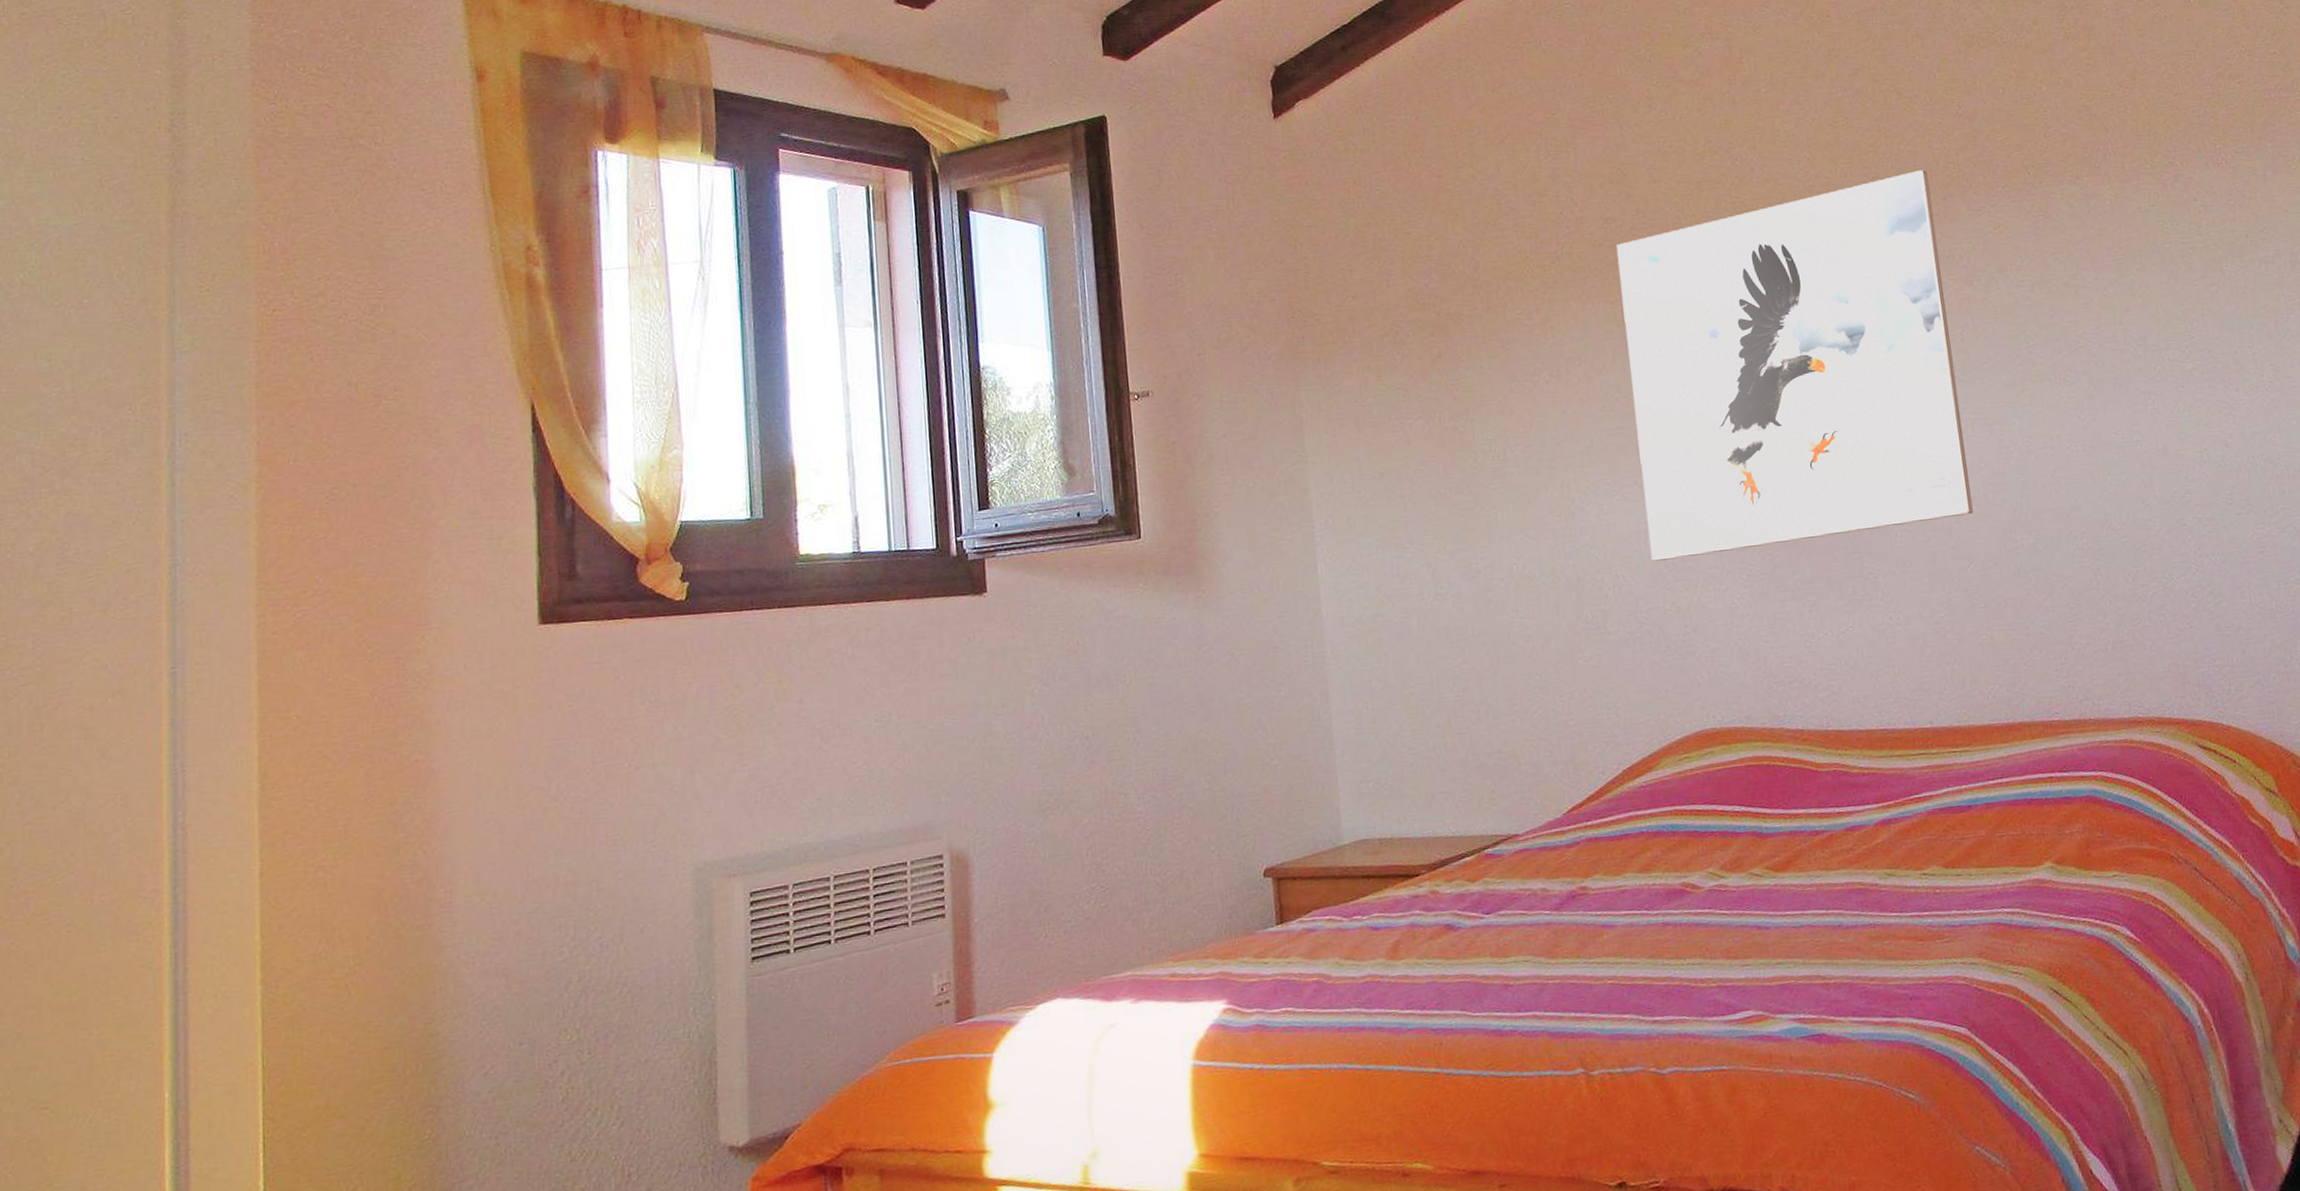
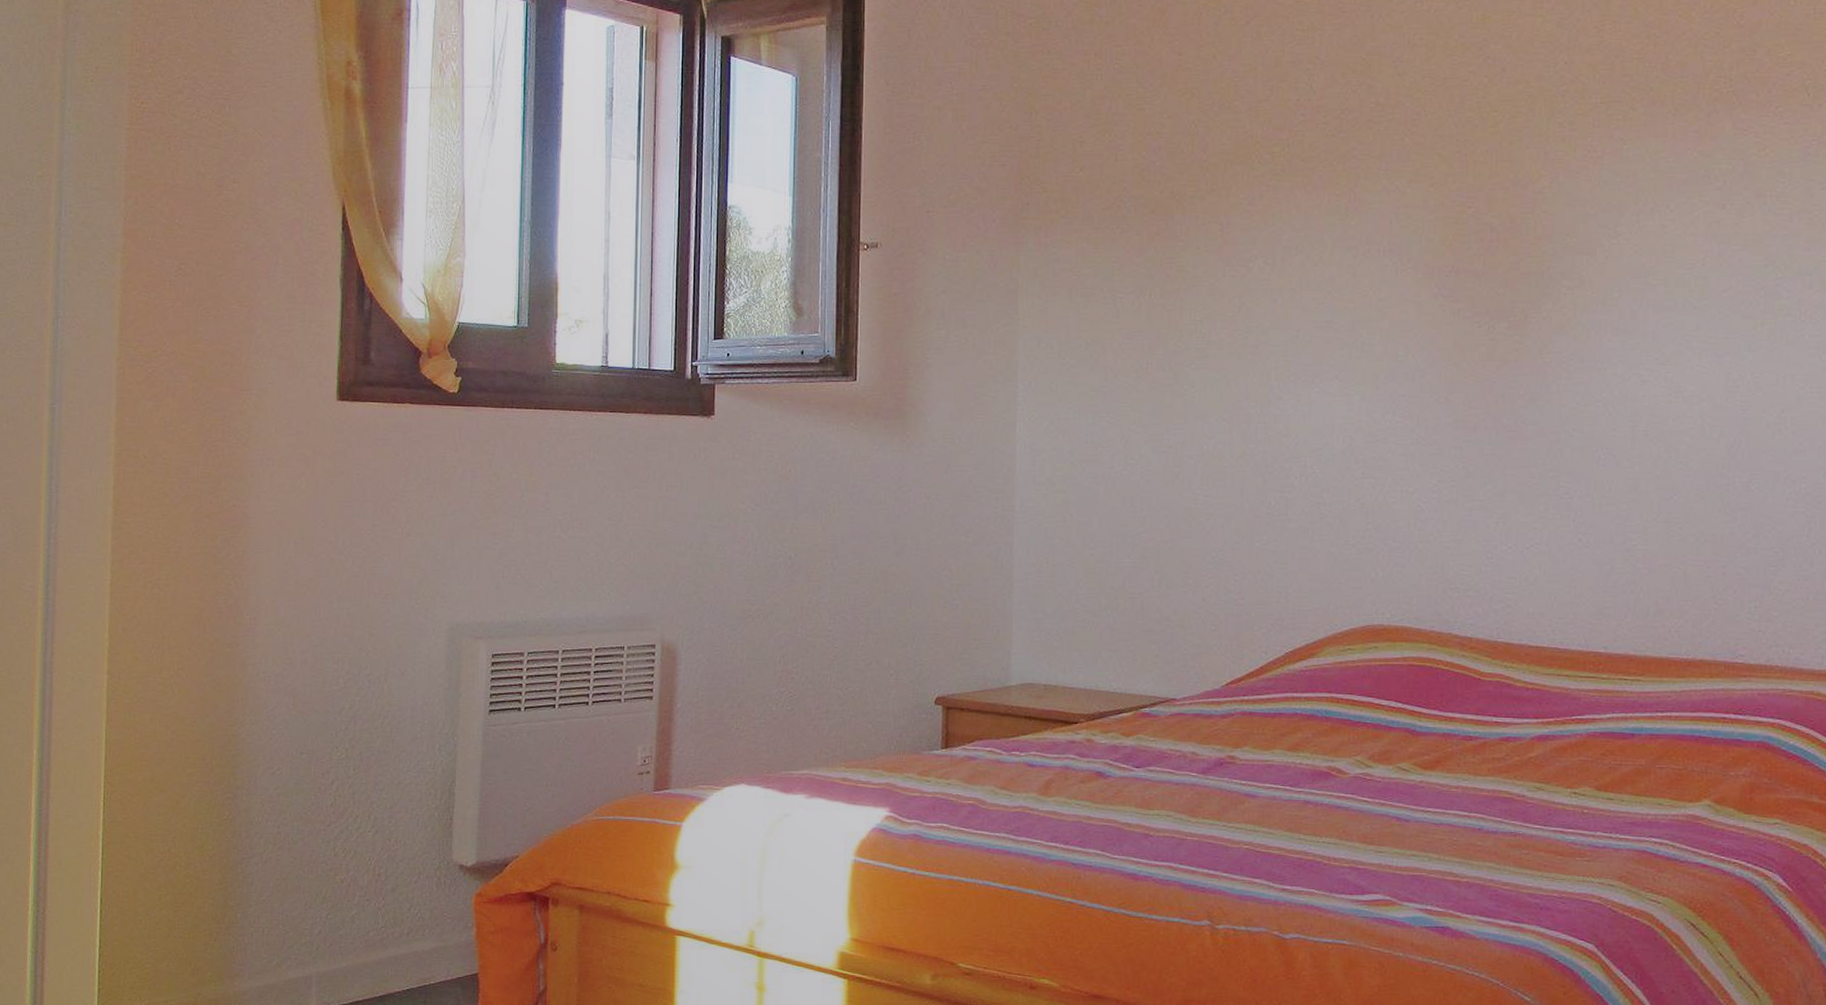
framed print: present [1616,170,1973,561] -> none [1342,82,1694,456]

